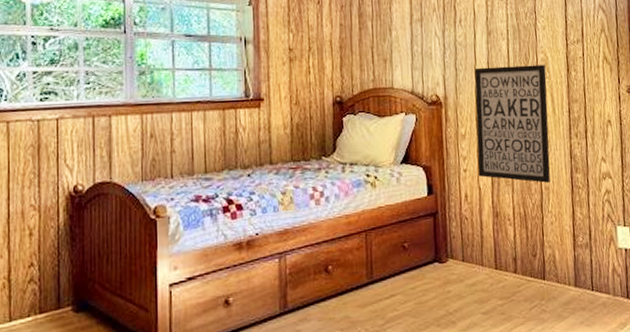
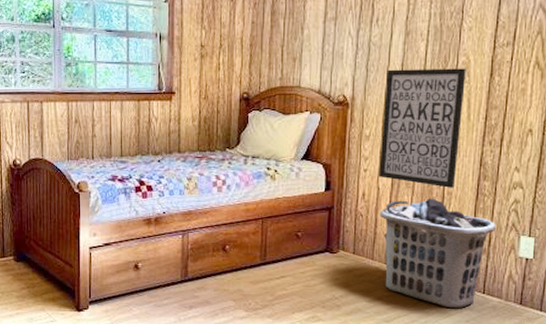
clothes hamper: none [484,194,595,311] -> present [380,198,497,309]

